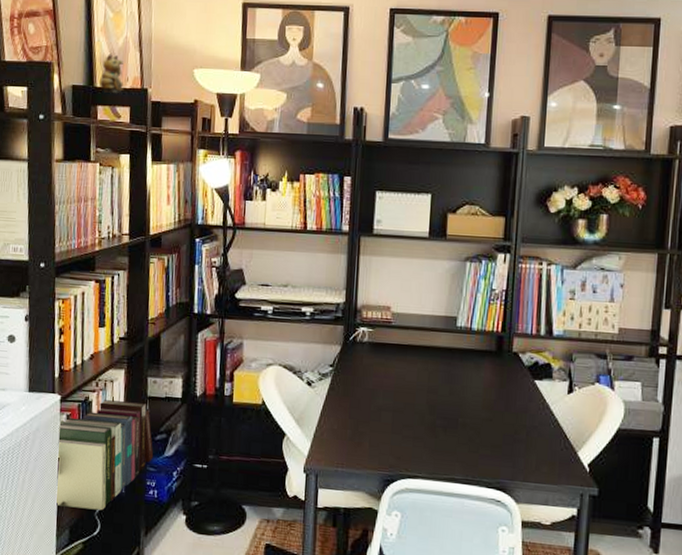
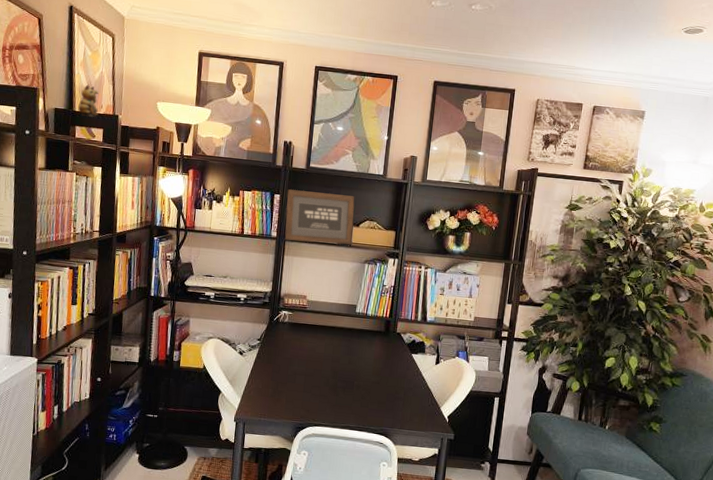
books: present [57,400,154,511] -> none [31,363,114,451]
picture frame: none [359,169,449,238] -> present [284,189,355,245]

